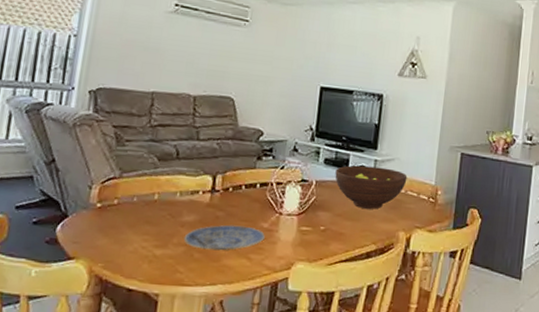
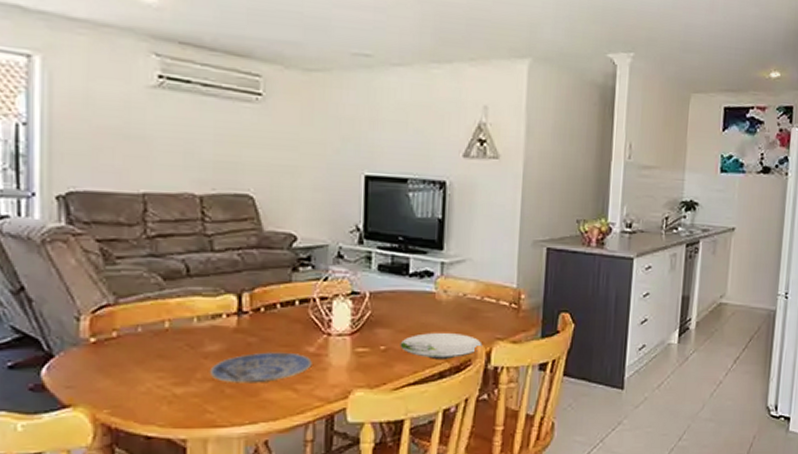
fruit bowl: present [335,165,408,209] -> none [393,270,483,321]
plate: none [336,218,404,242] -> present [400,333,483,359]

